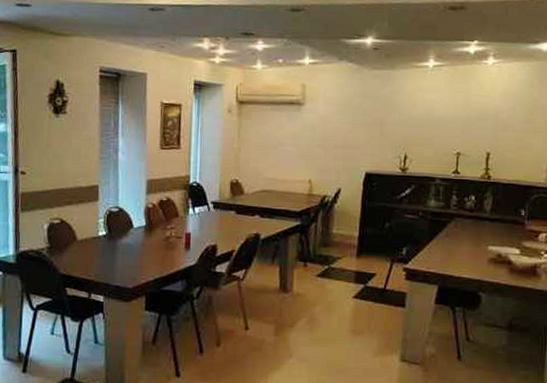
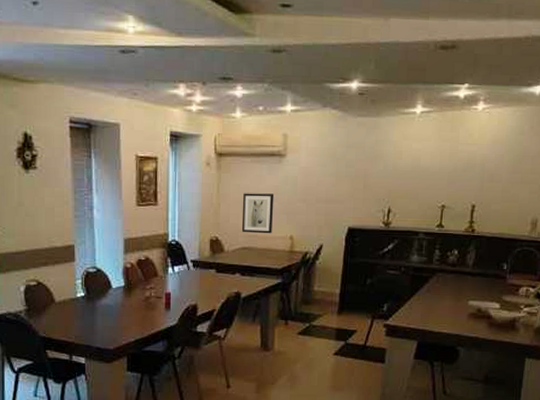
wall art: none [261,138,293,178] -> present [241,193,275,234]

